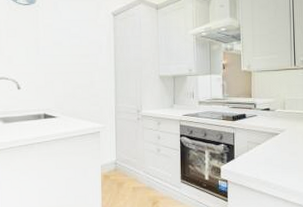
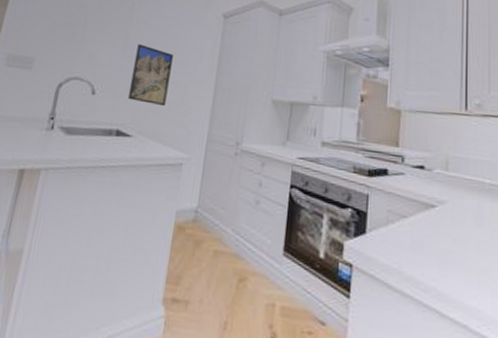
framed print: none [47,45,79,92] -> present [127,44,173,107]

